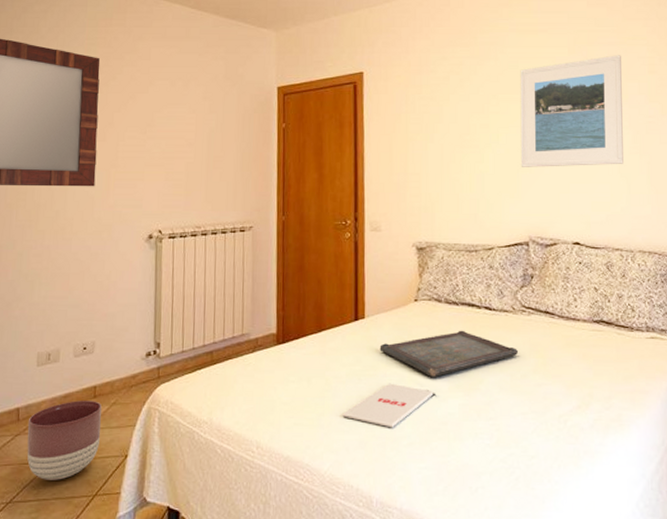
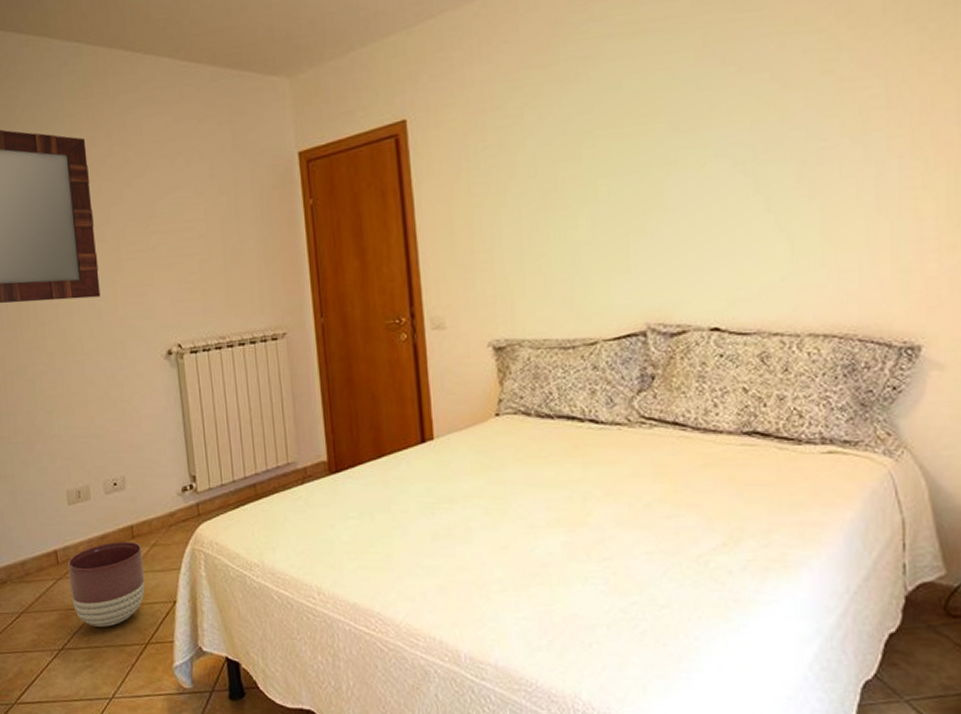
magazine: present [342,383,435,428] -> none [415,517,530,571]
serving tray: present [379,330,518,378] -> none [455,450,637,511]
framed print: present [520,55,623,167] -> none [623,52,783,230]

